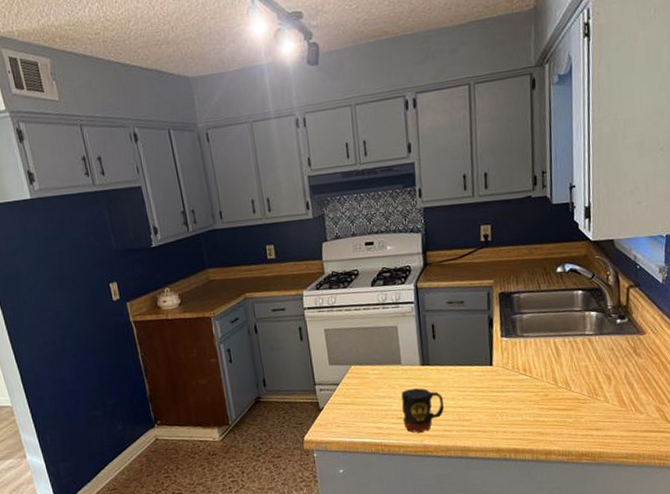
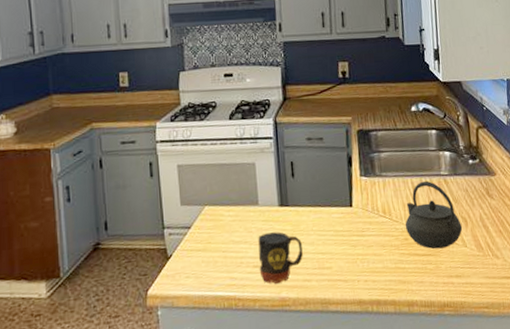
kettle: none [545,340,606,405] -> present [405,180,463,249]

